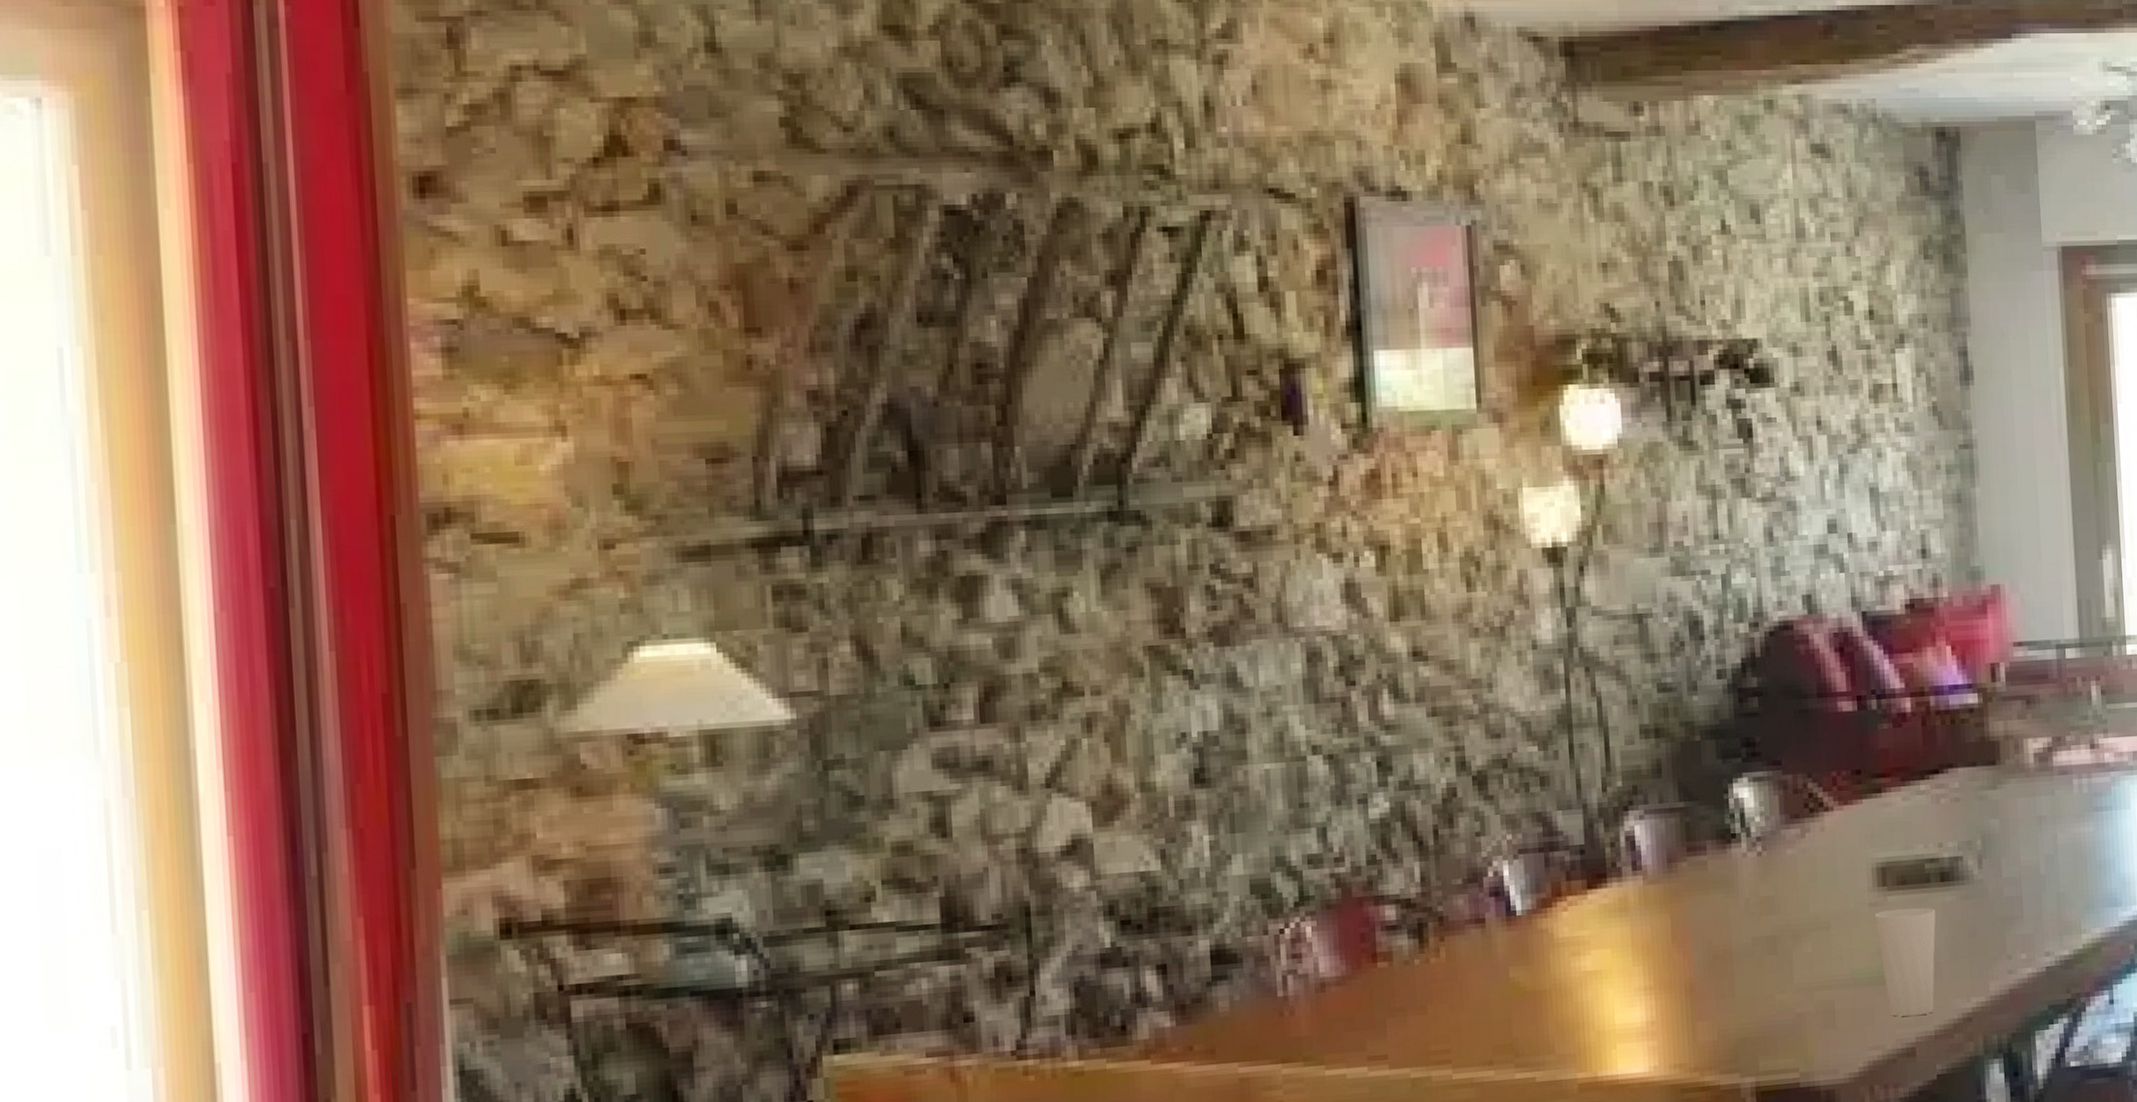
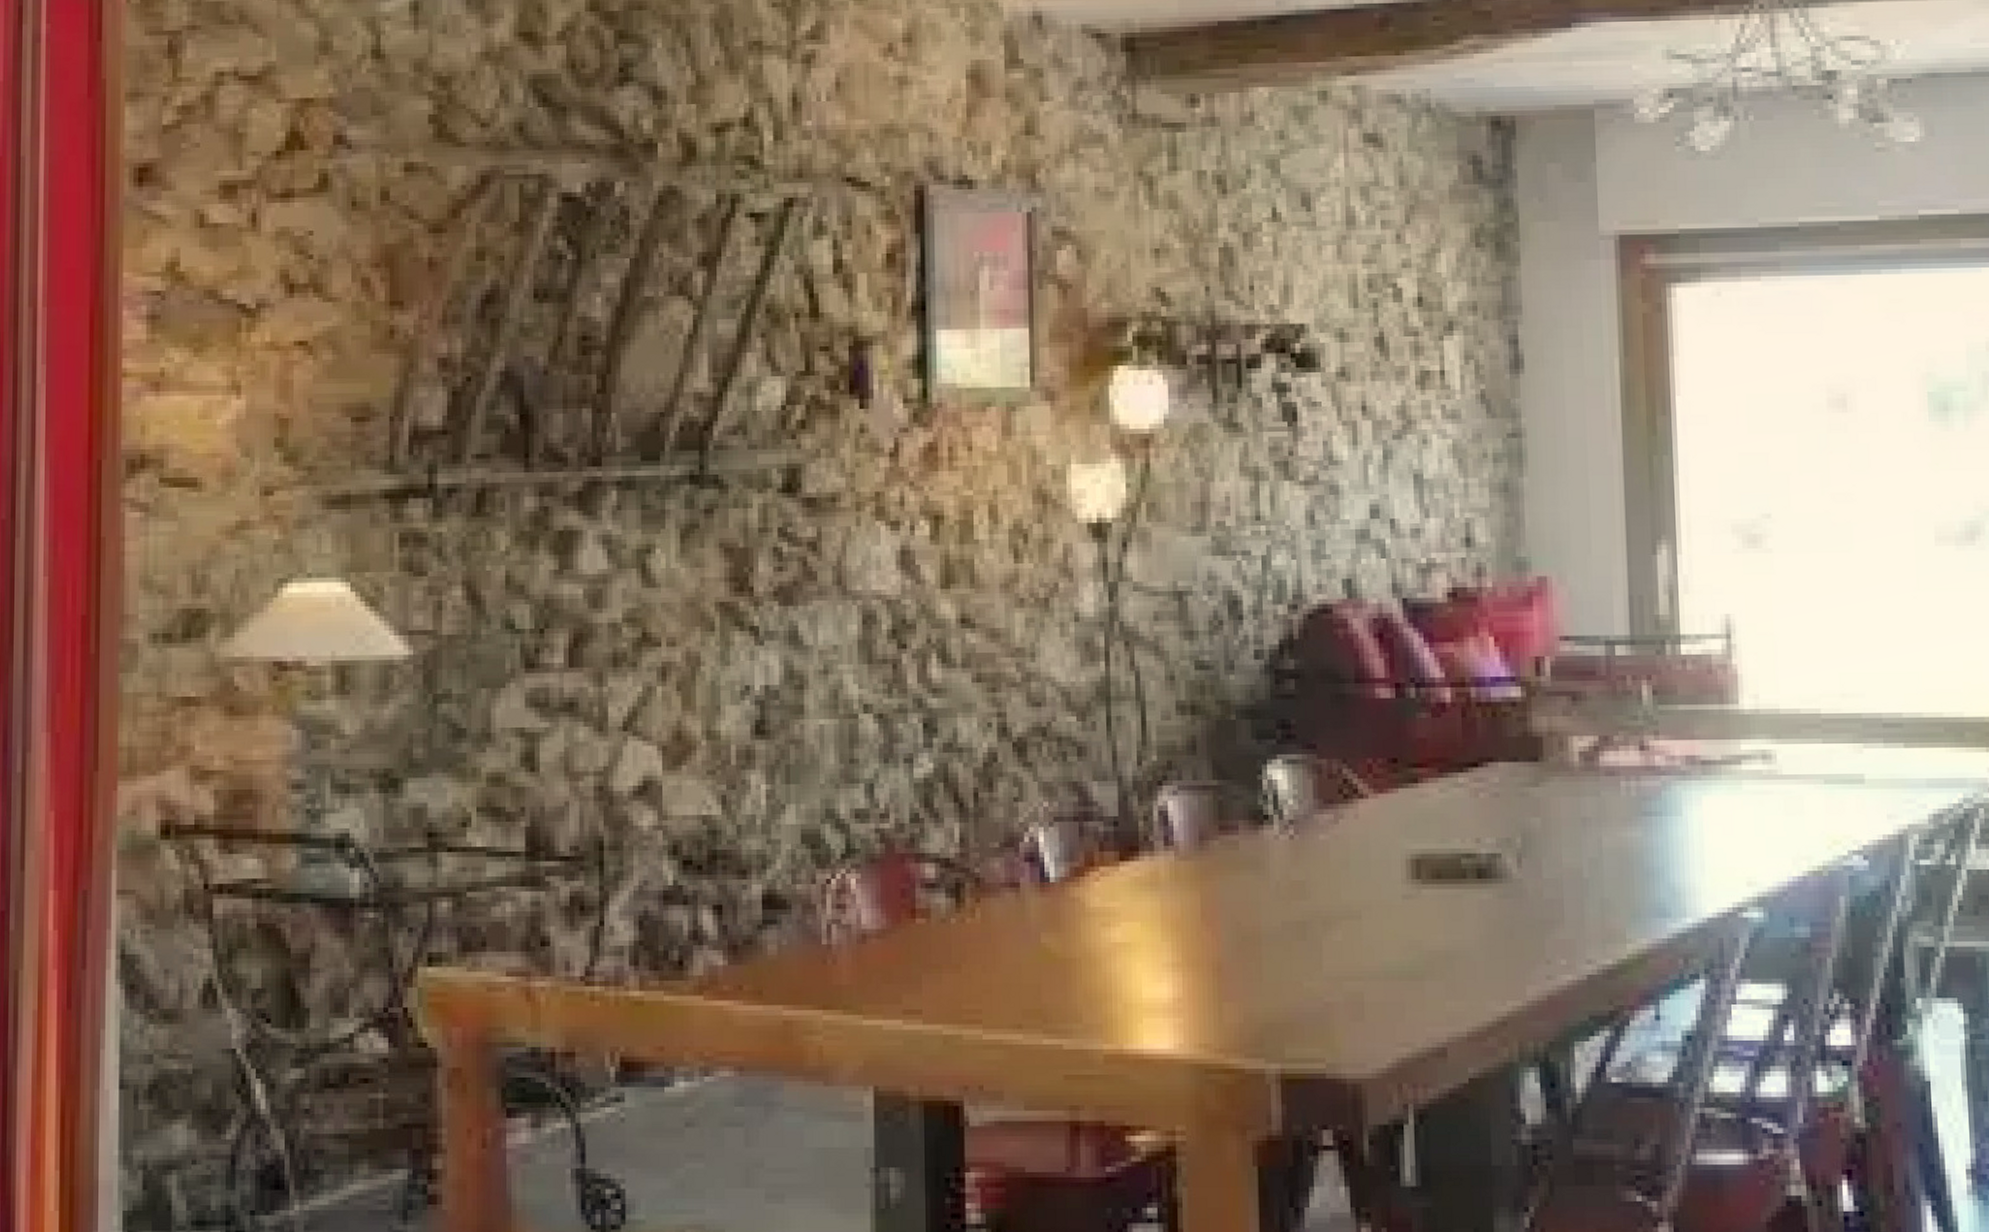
cup: present [1874,908,1936,1017] -> none [1407,903,1472,1016]

